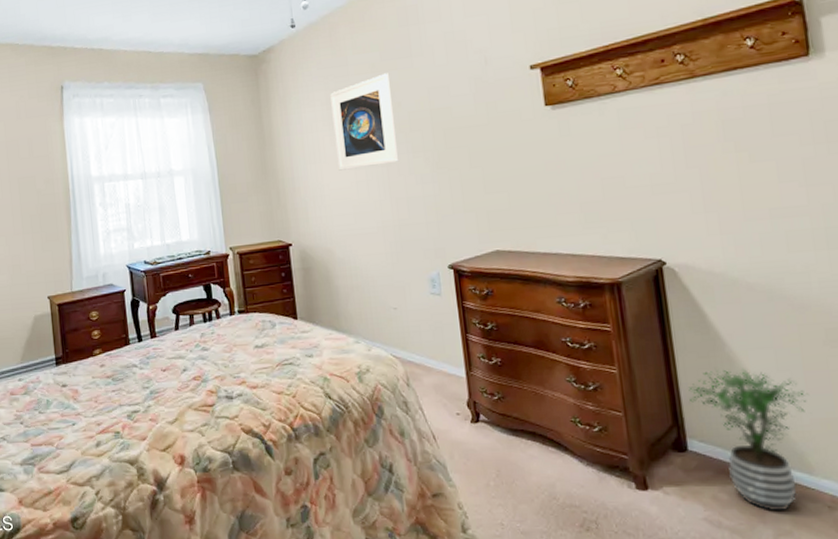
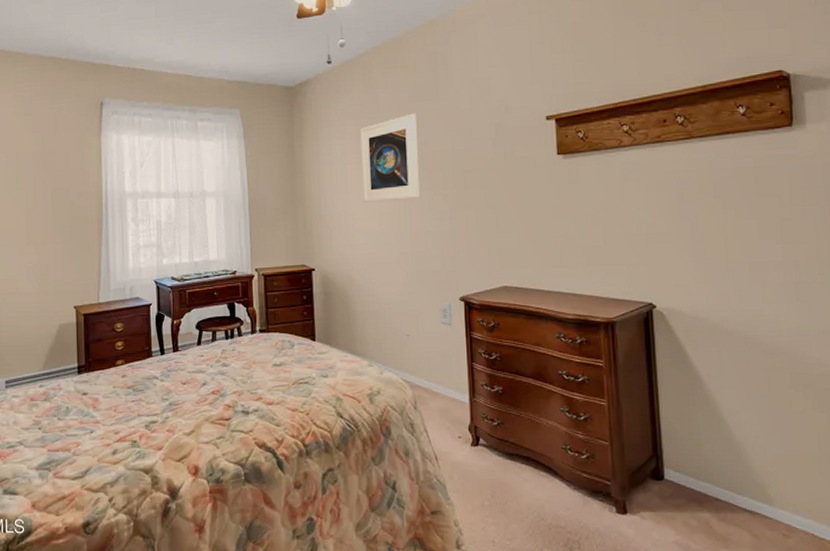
potted plant: present [688,368,808,512] -> none [668,406,772,538]

